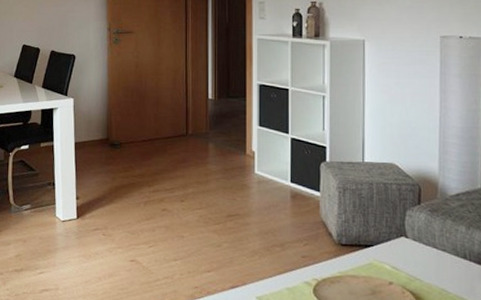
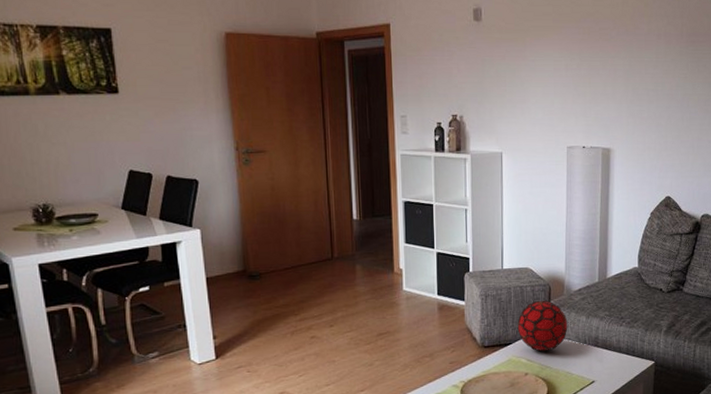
decorative orb: none [380,201,443,261] -> present [517,300,568,352]

